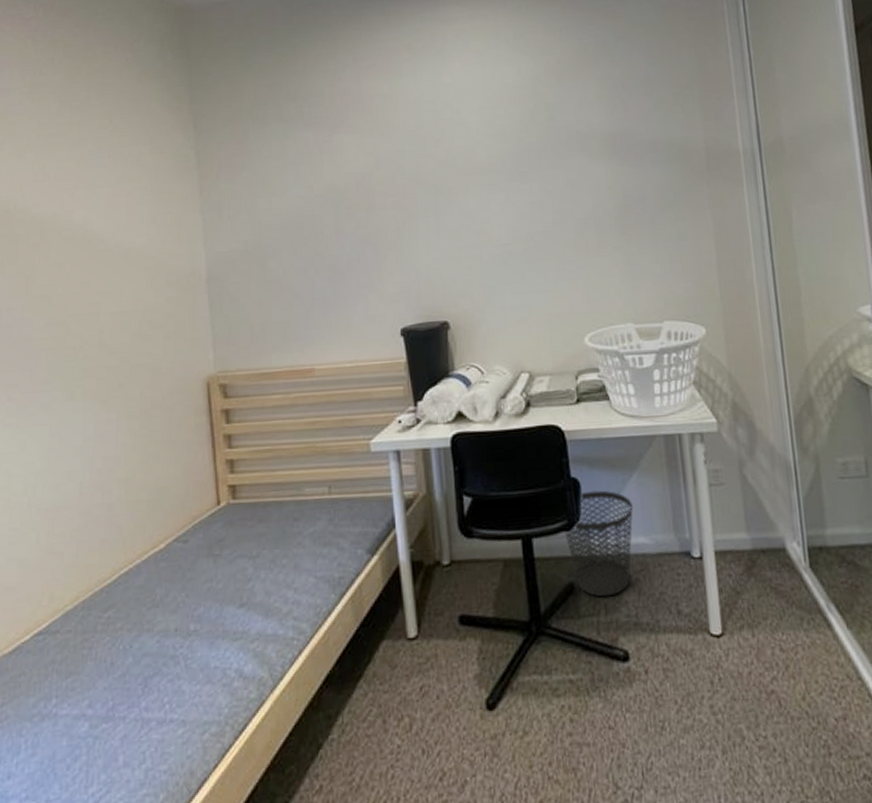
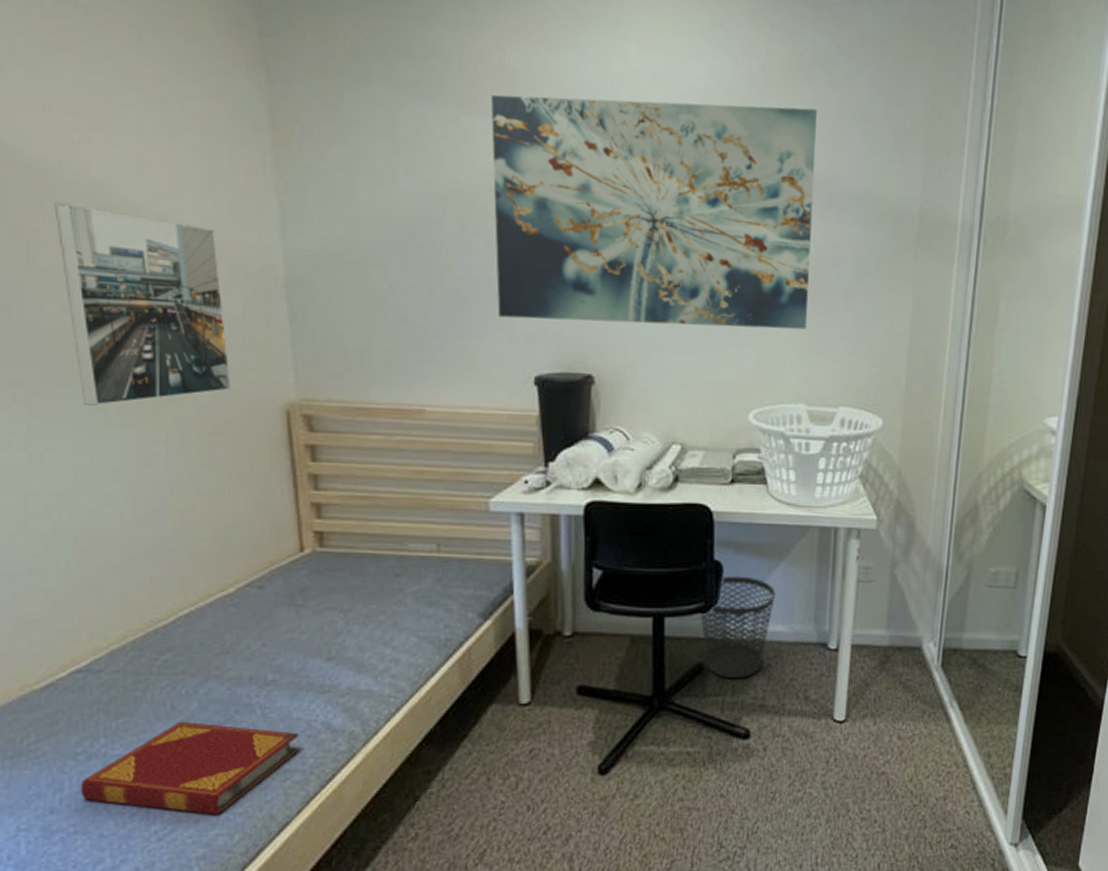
hardback book: none [33,676,217,774] -> present [80,721,300,815]
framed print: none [47,243,167,397] -> present [54,202,232,406]
wall art: none [354,84,624,283] -> present [490,94,817,330]

